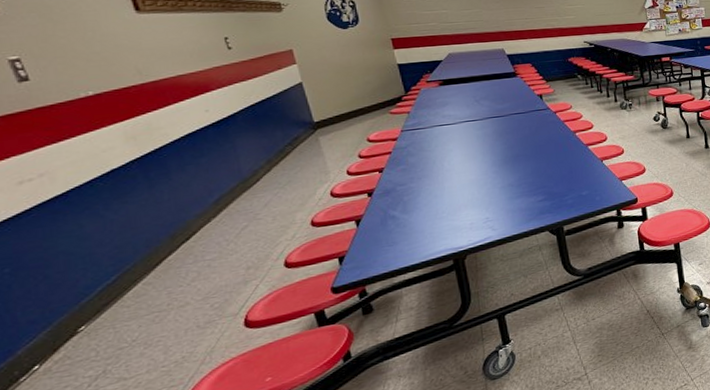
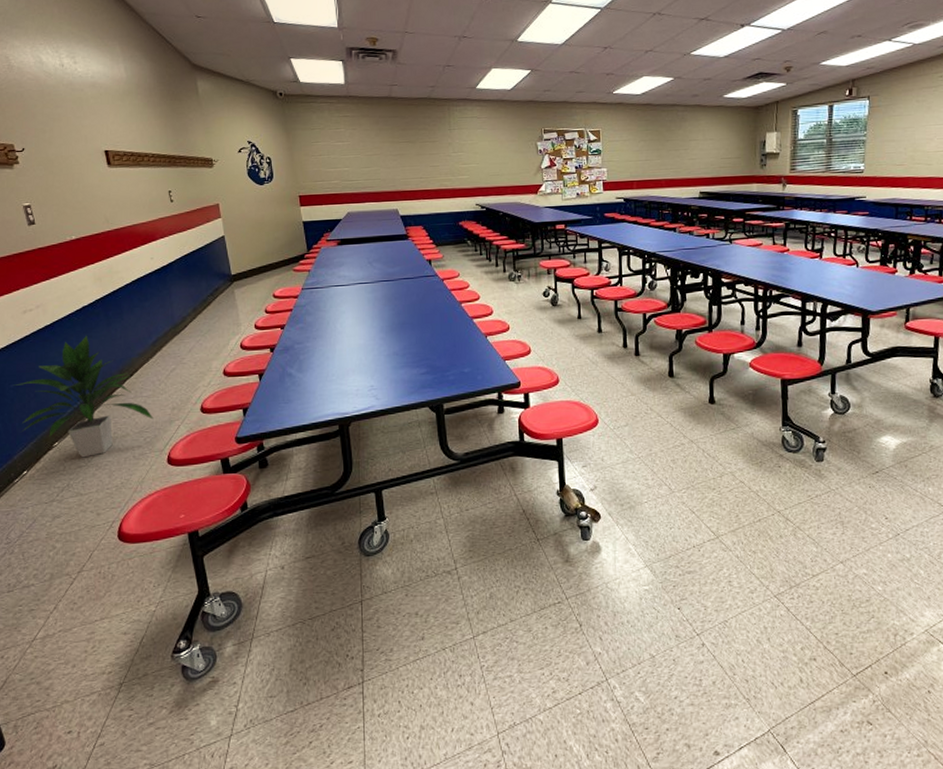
indoor plant: none [10,201,222,338] -> present [14,335,154,458]

